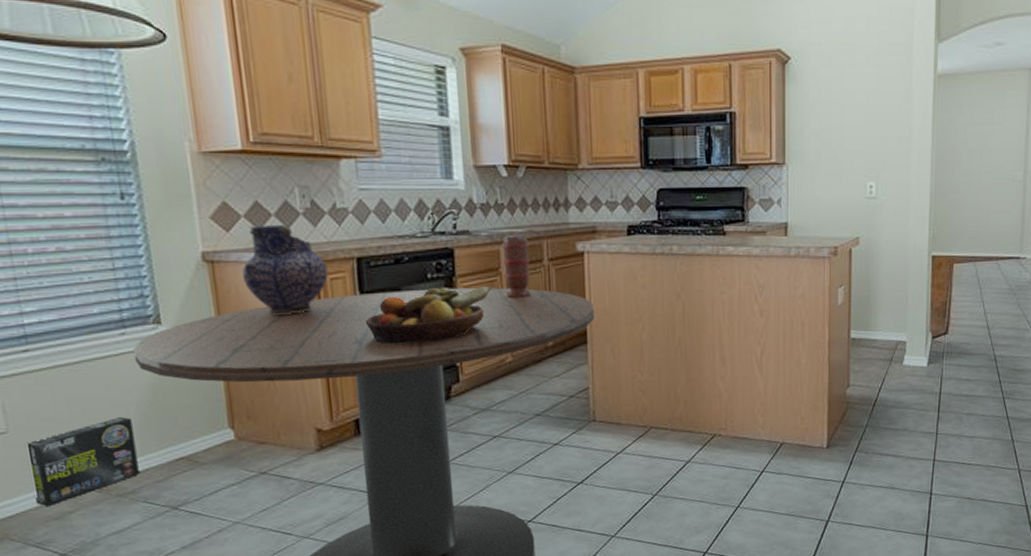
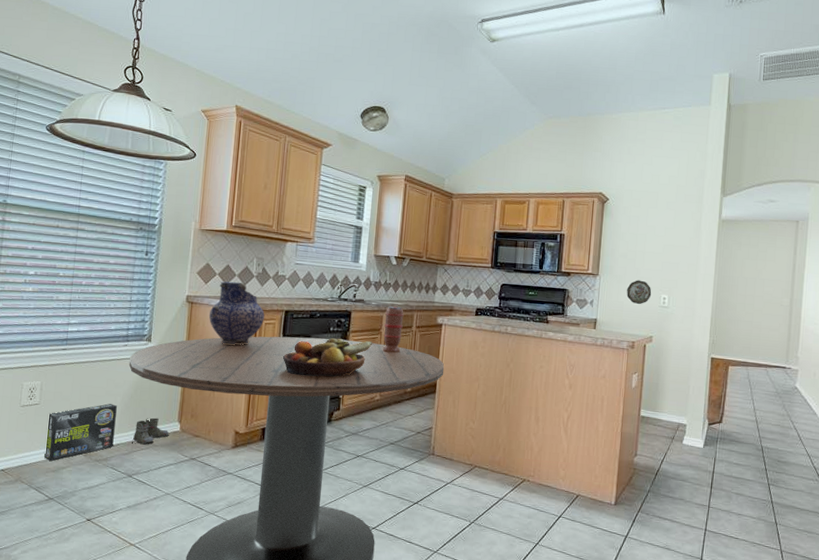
boots: none [166,427,221,465] -> present [133,417,169,444]
decorative plate: none [823,165,855,198] -> present [626,280,652,305]

